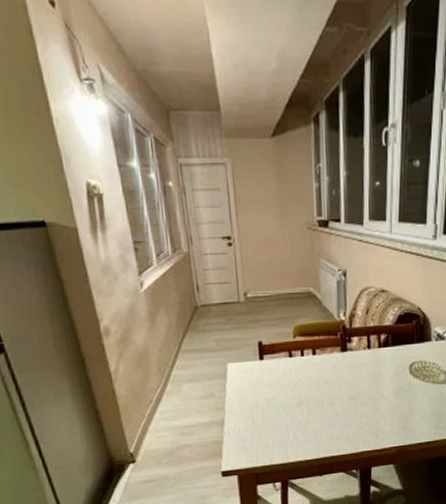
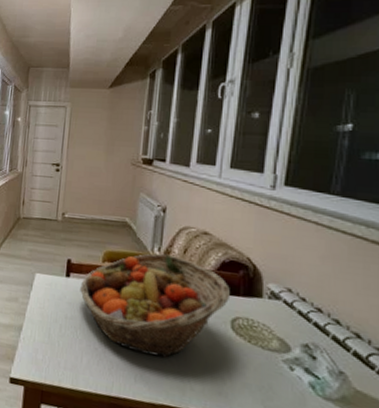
fruit basket: none [275,317,406,414] -> present [80,253,230,358]

